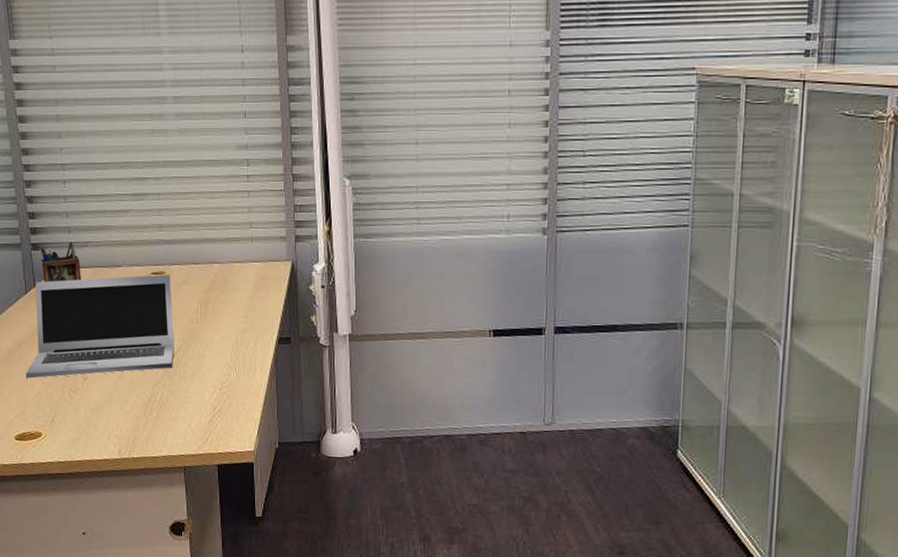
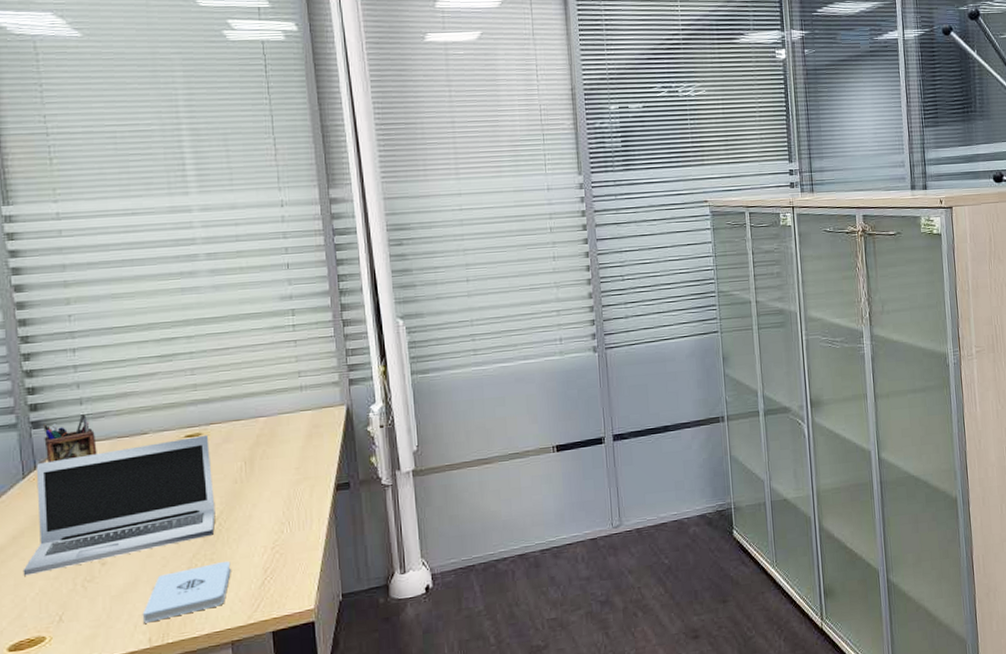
notepad: none [114,393,186,437] -> present [142,560,231,623]

